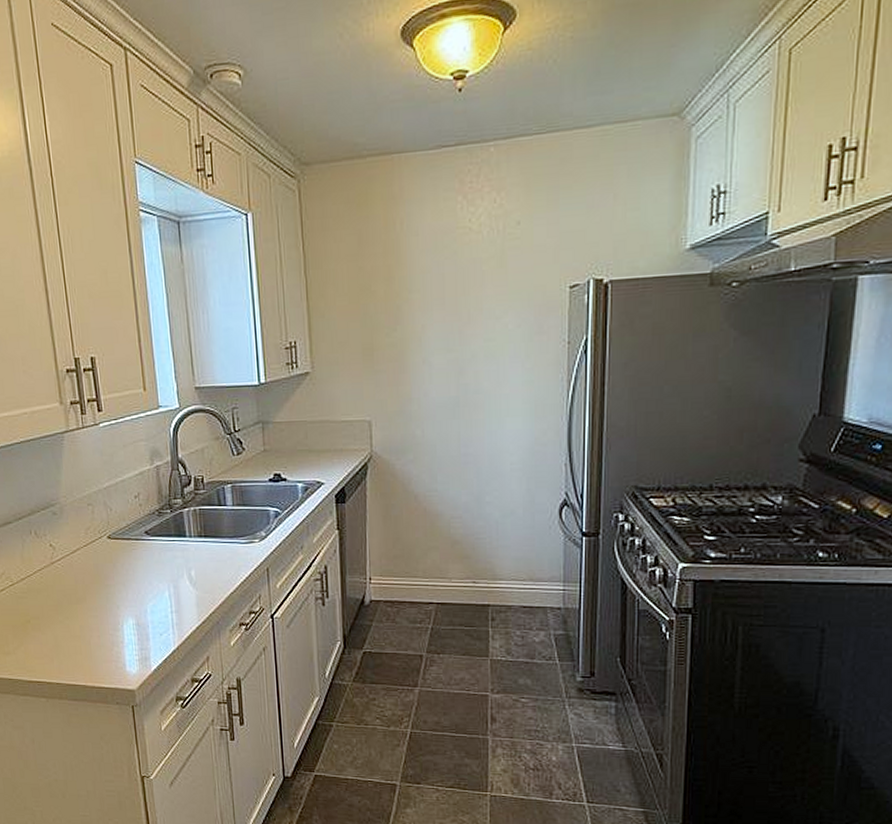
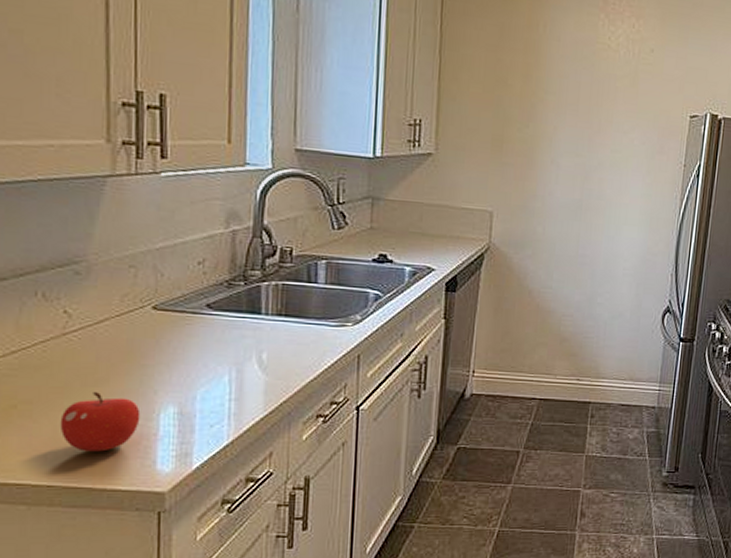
fruit: none [58,609,111,656] -> present [60,392,141,452]

